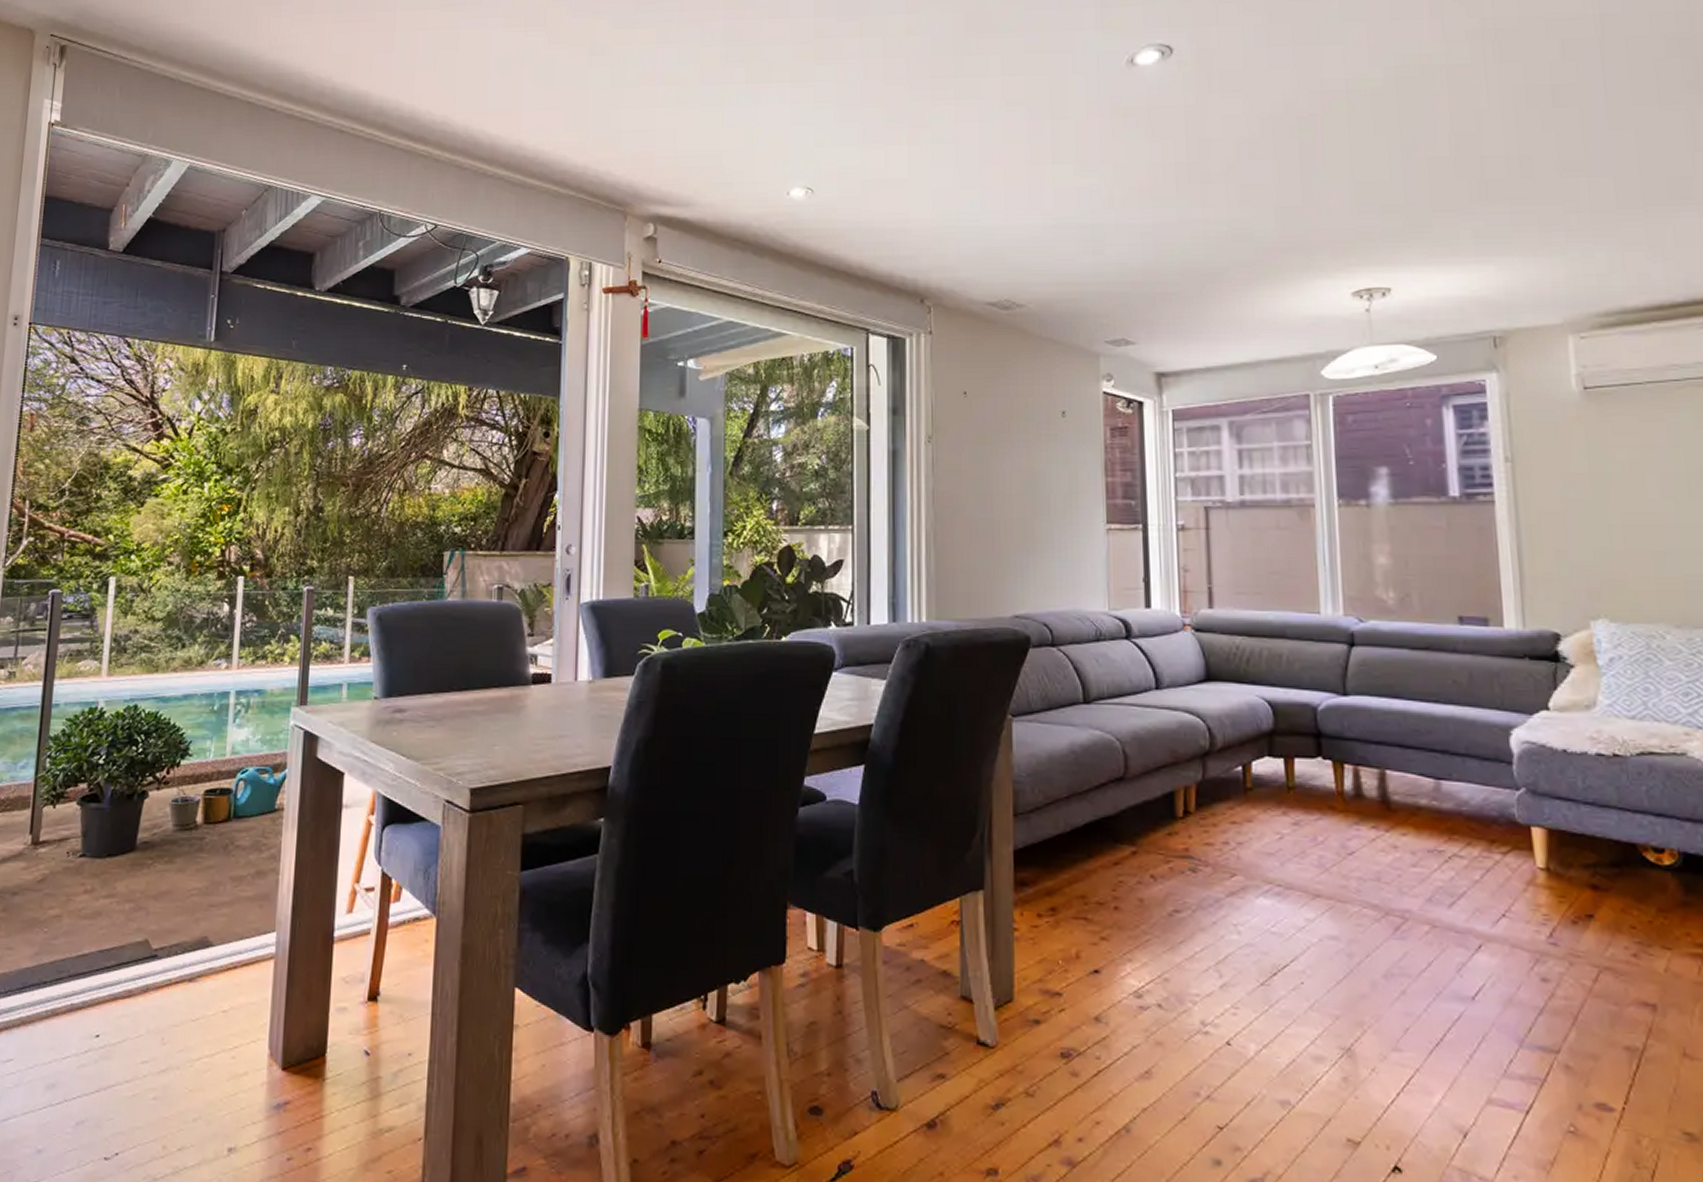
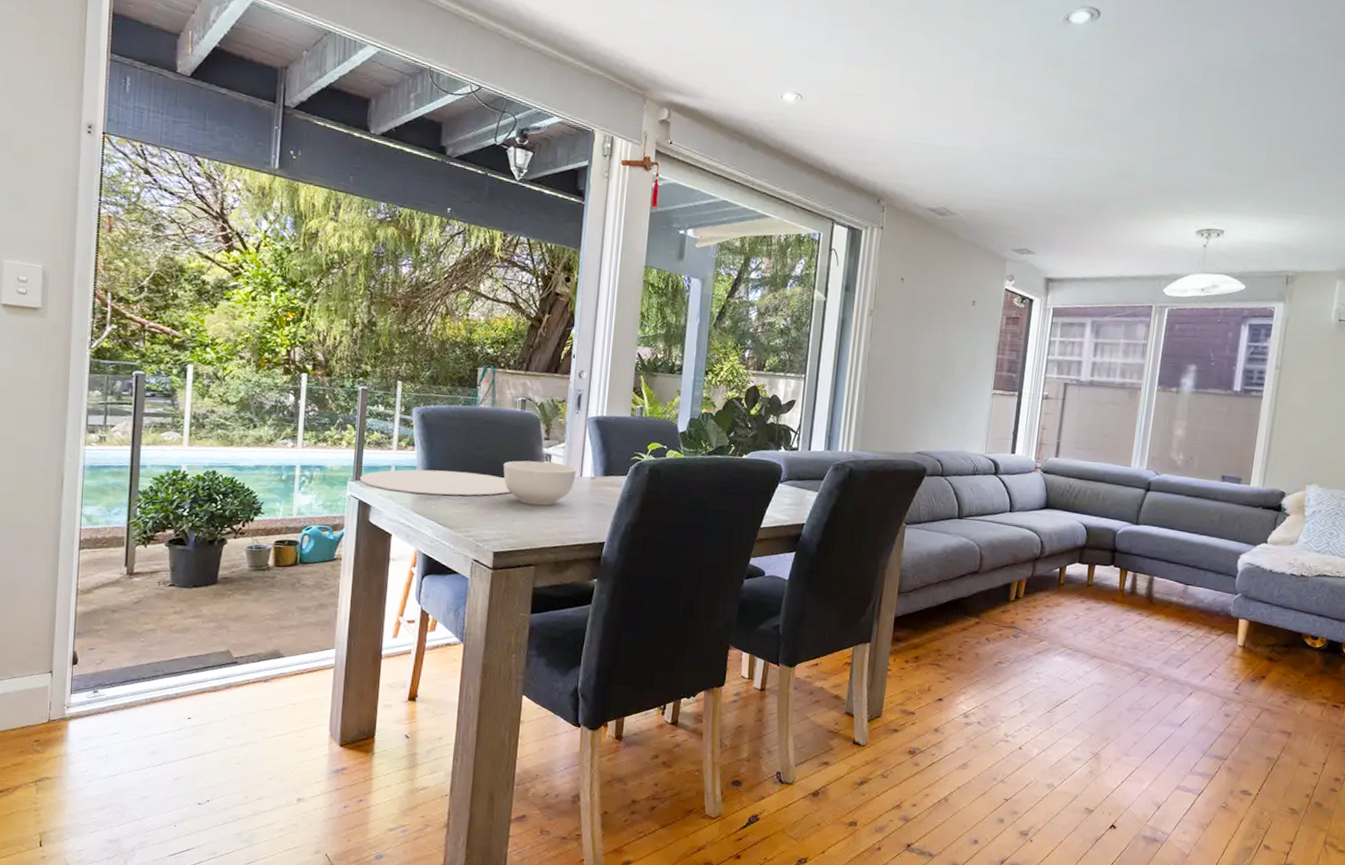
placemat: none [305,684,488,718] -> present [359,469,510,496]
bowl: none [478,664,571,723] -> present [503,460,578,506]

